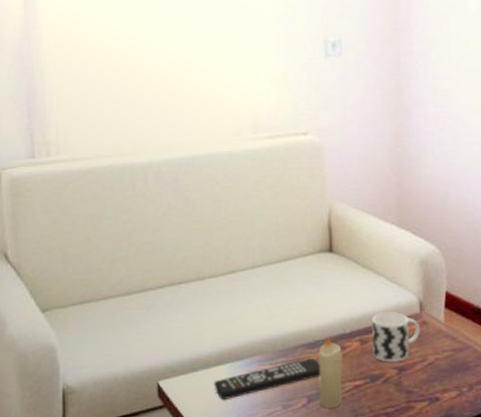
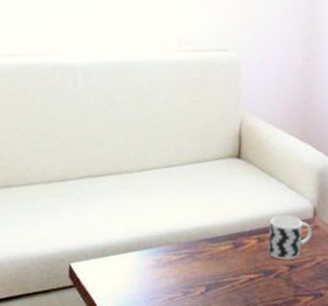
remote control: present [214,358,320,400] -> none [121,252,220,284]
candle: present [318,335,342,408] -> none [216,232,241,297]

